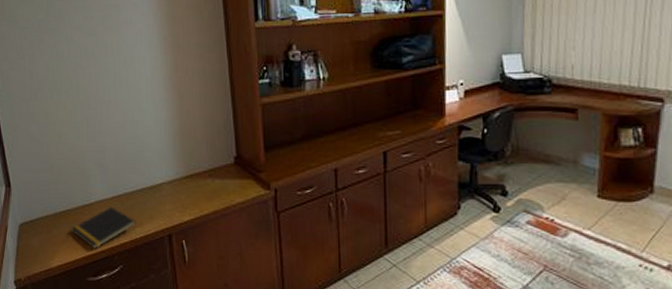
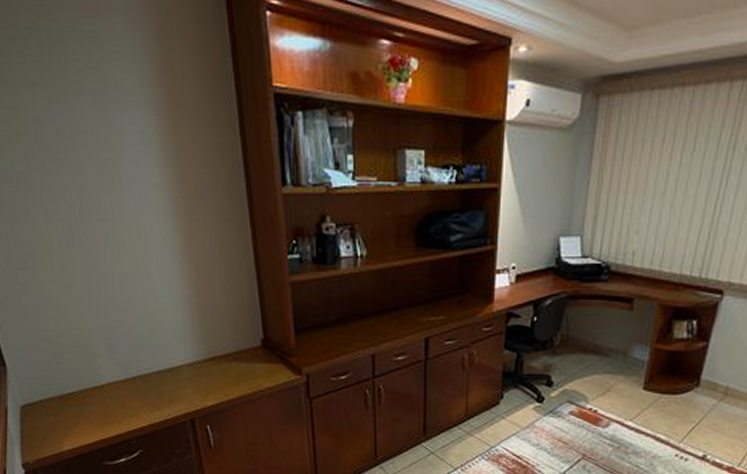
notepad: present [71,206,137,249] -> none [81,389,155,433]

